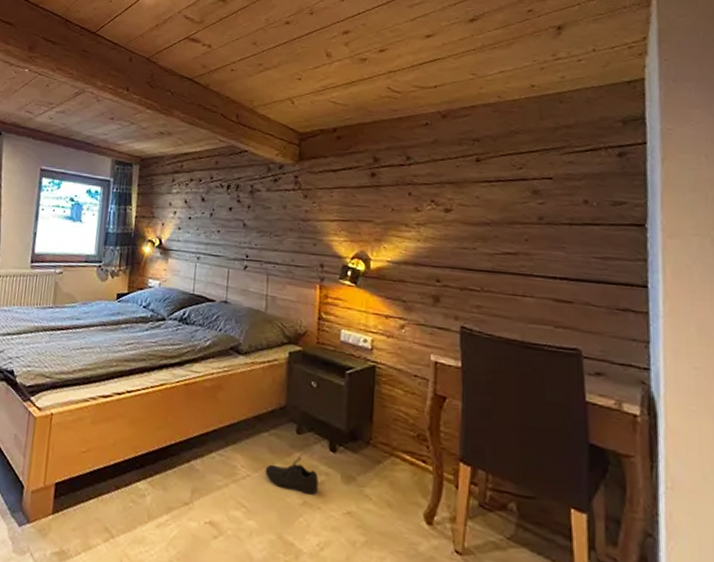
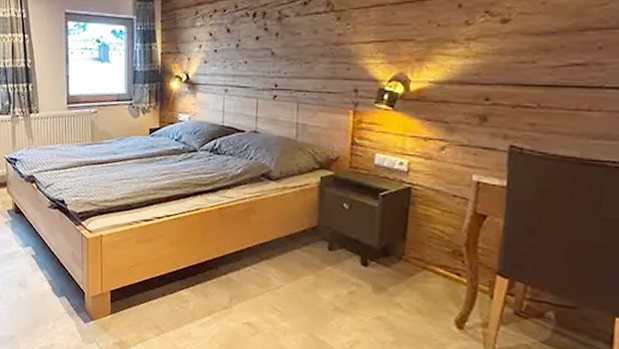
arctic: present [265,454,318,495] -> none [297,268,349,302]

